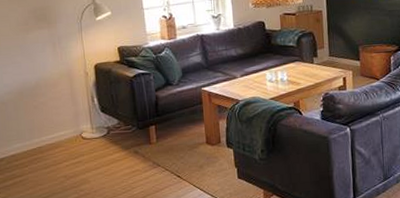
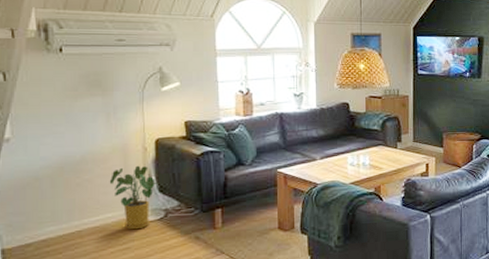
house plant: none [59,88,100,146] -> present [109,165,158,230]

